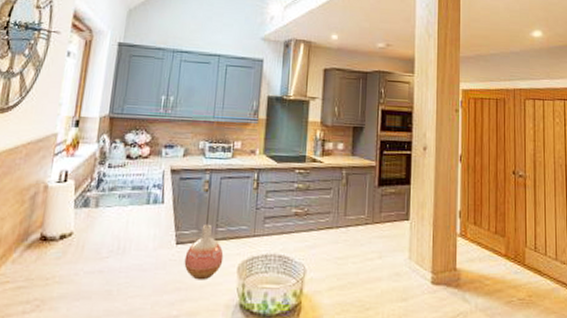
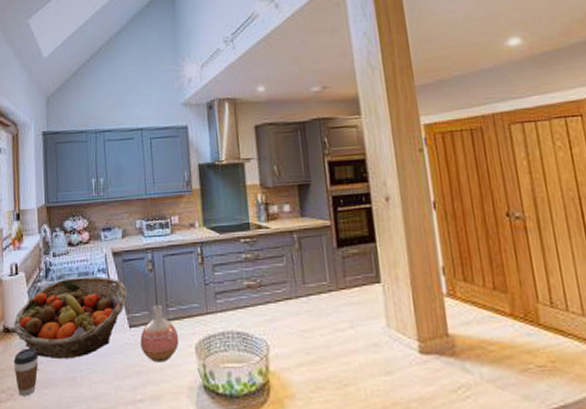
coffee cup: none [45,258,75,308] -> present [13,348,39,396]
fruit basket: none [52,190,180,272] -> present [13,276,127,360]

